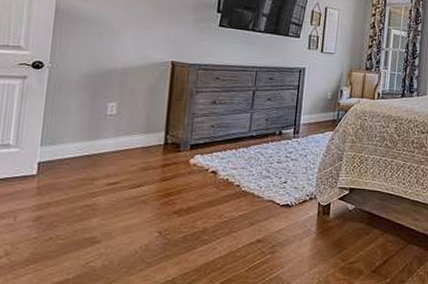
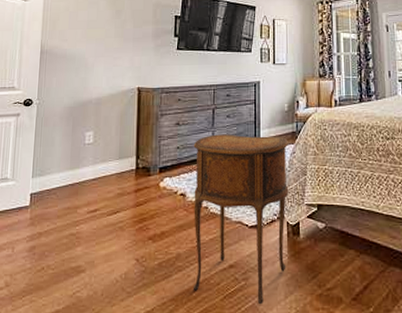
side table: none [217,116,329,276] -> present [193,134,289,305]

